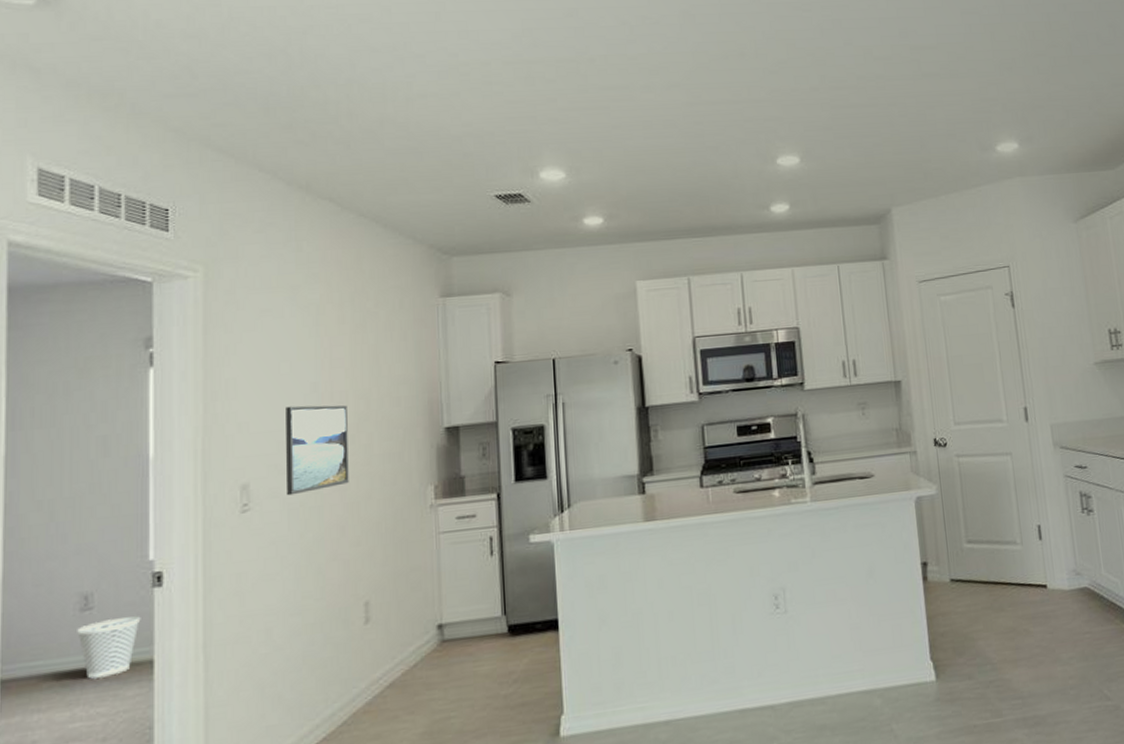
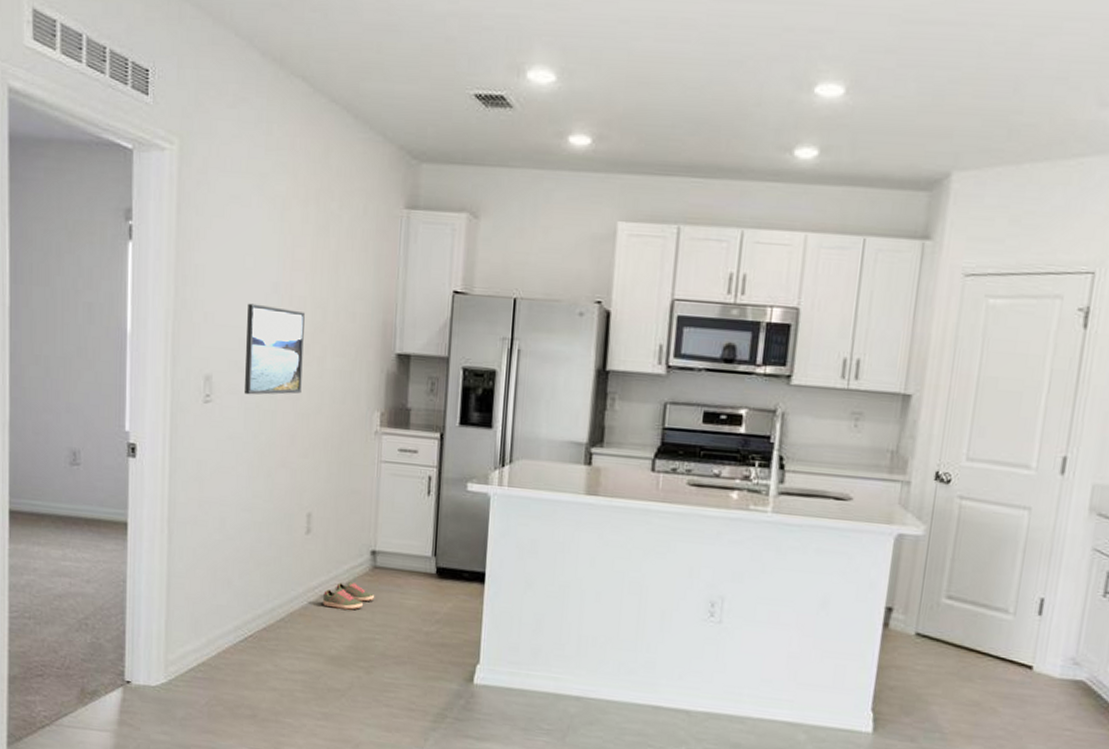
wastebasket: present [77,616,141,679] -> none [67,477,118,528]
shoe: none [389,662,446,696] -> present [323,581,375,610]

